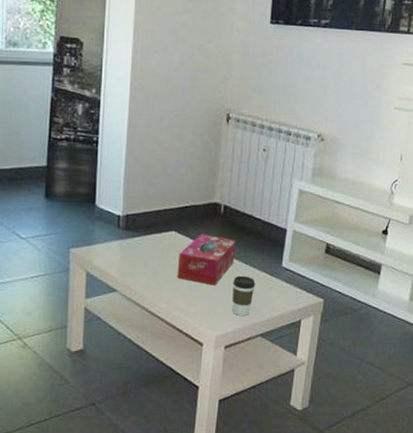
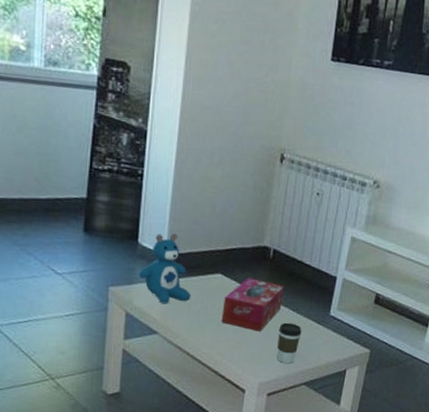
teddy bear: none [98,195,147,263] -> present [139,233,191,304]

